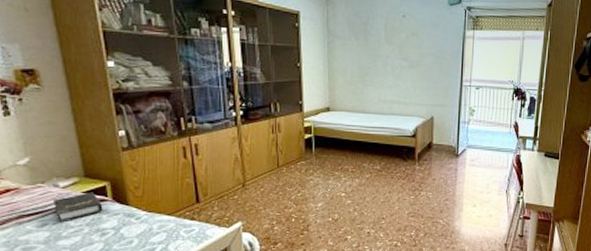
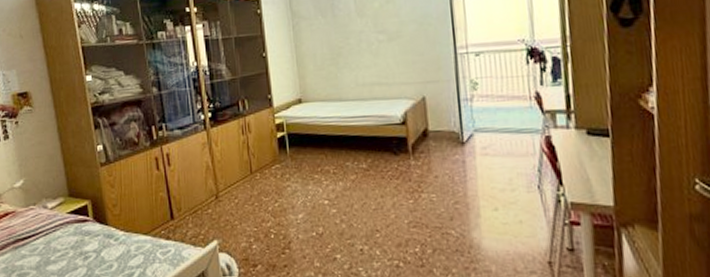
hardback book: present [53,192,103,223] -> none [43,212,85,246]

